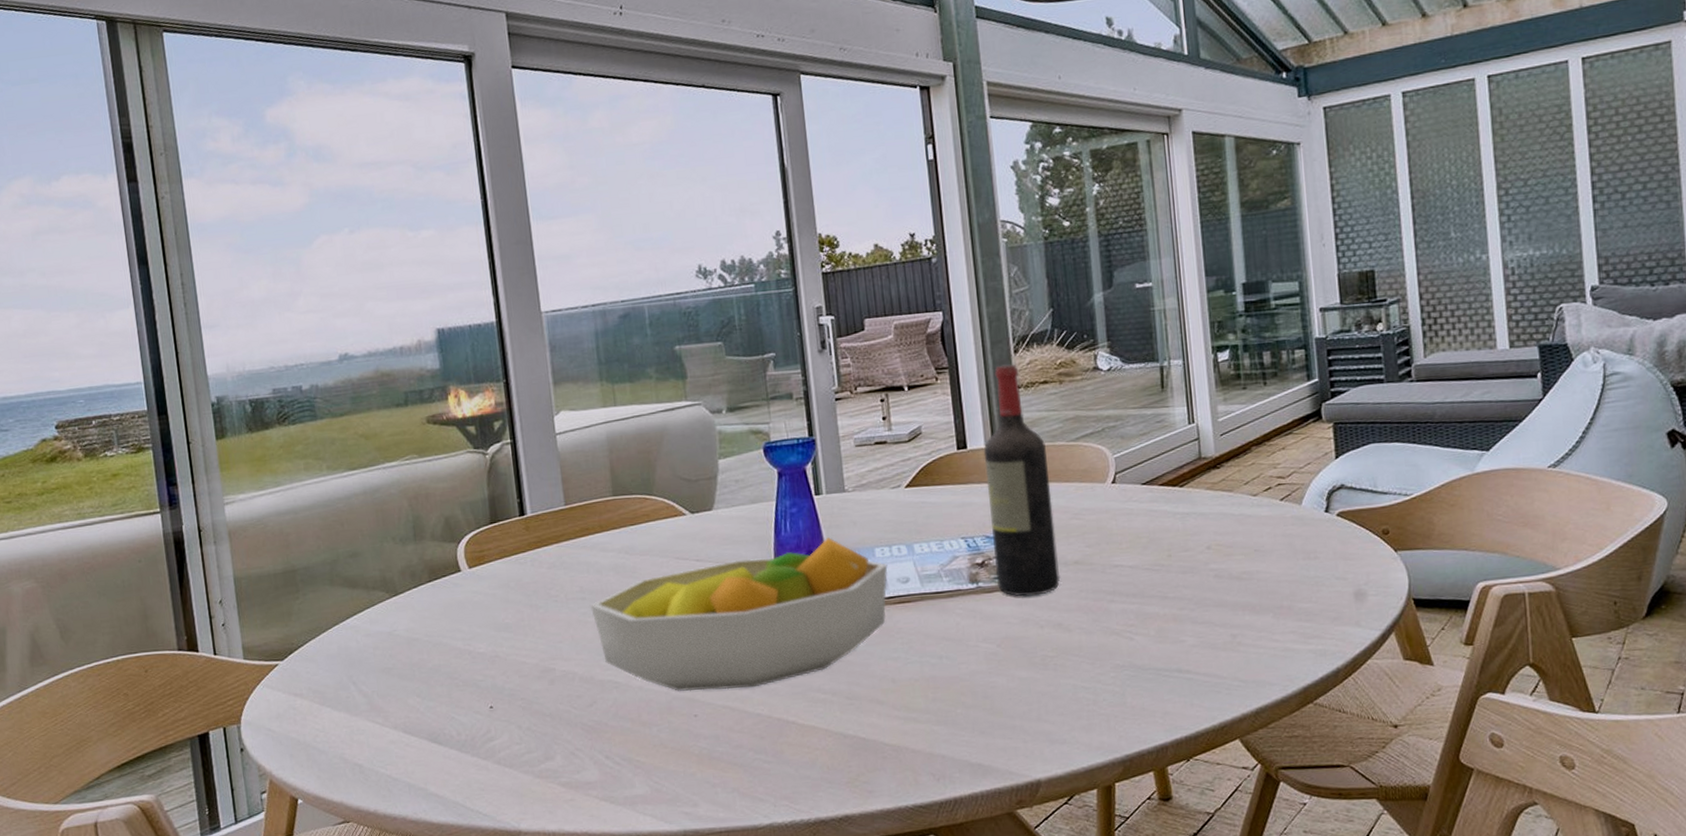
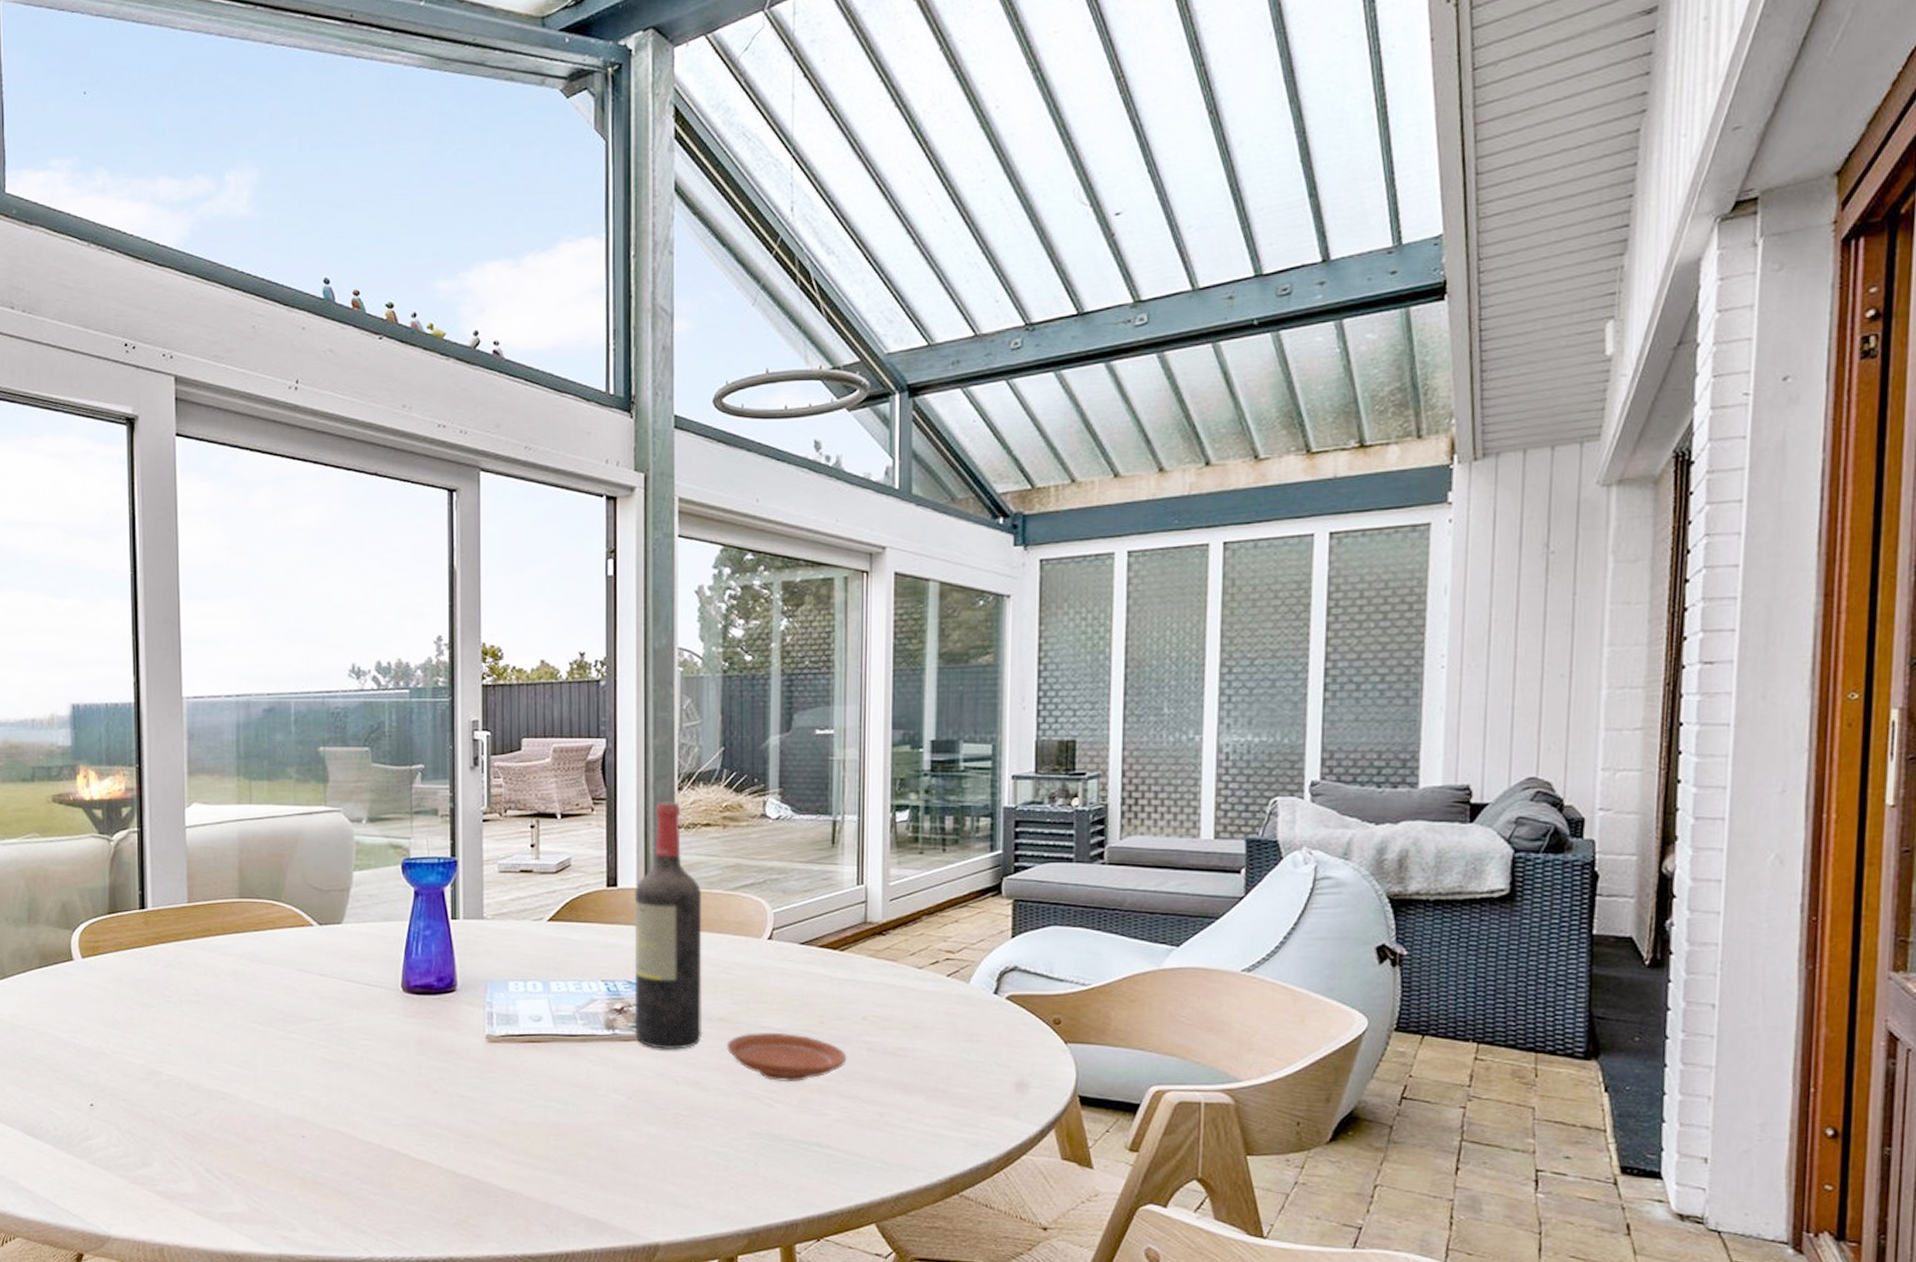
fruit bowl: present [590,537,888,691] -> none [205,965,520,1114]
plate: none [1084,568,1197,615] -> present [727,1032,847,1083]

